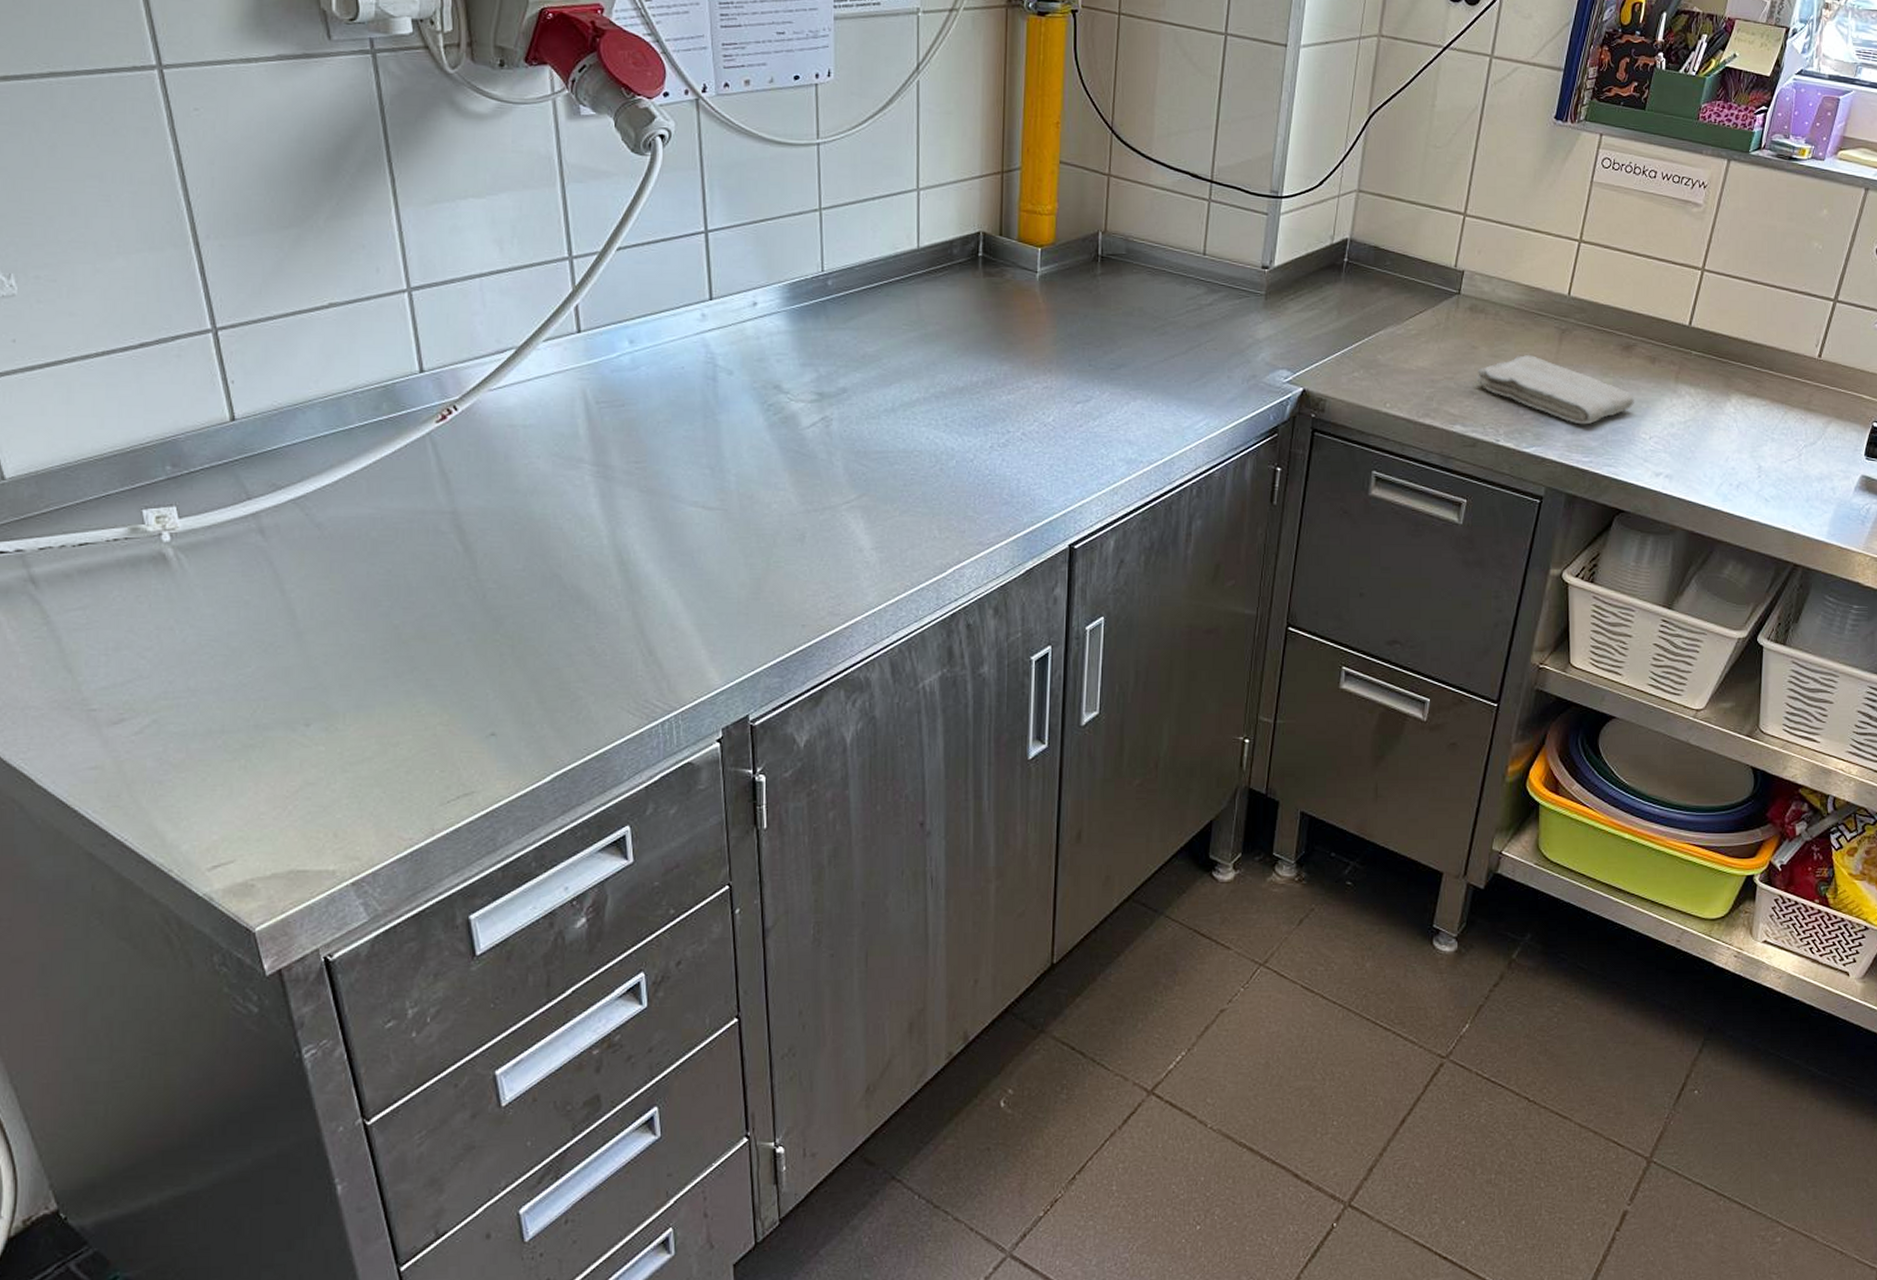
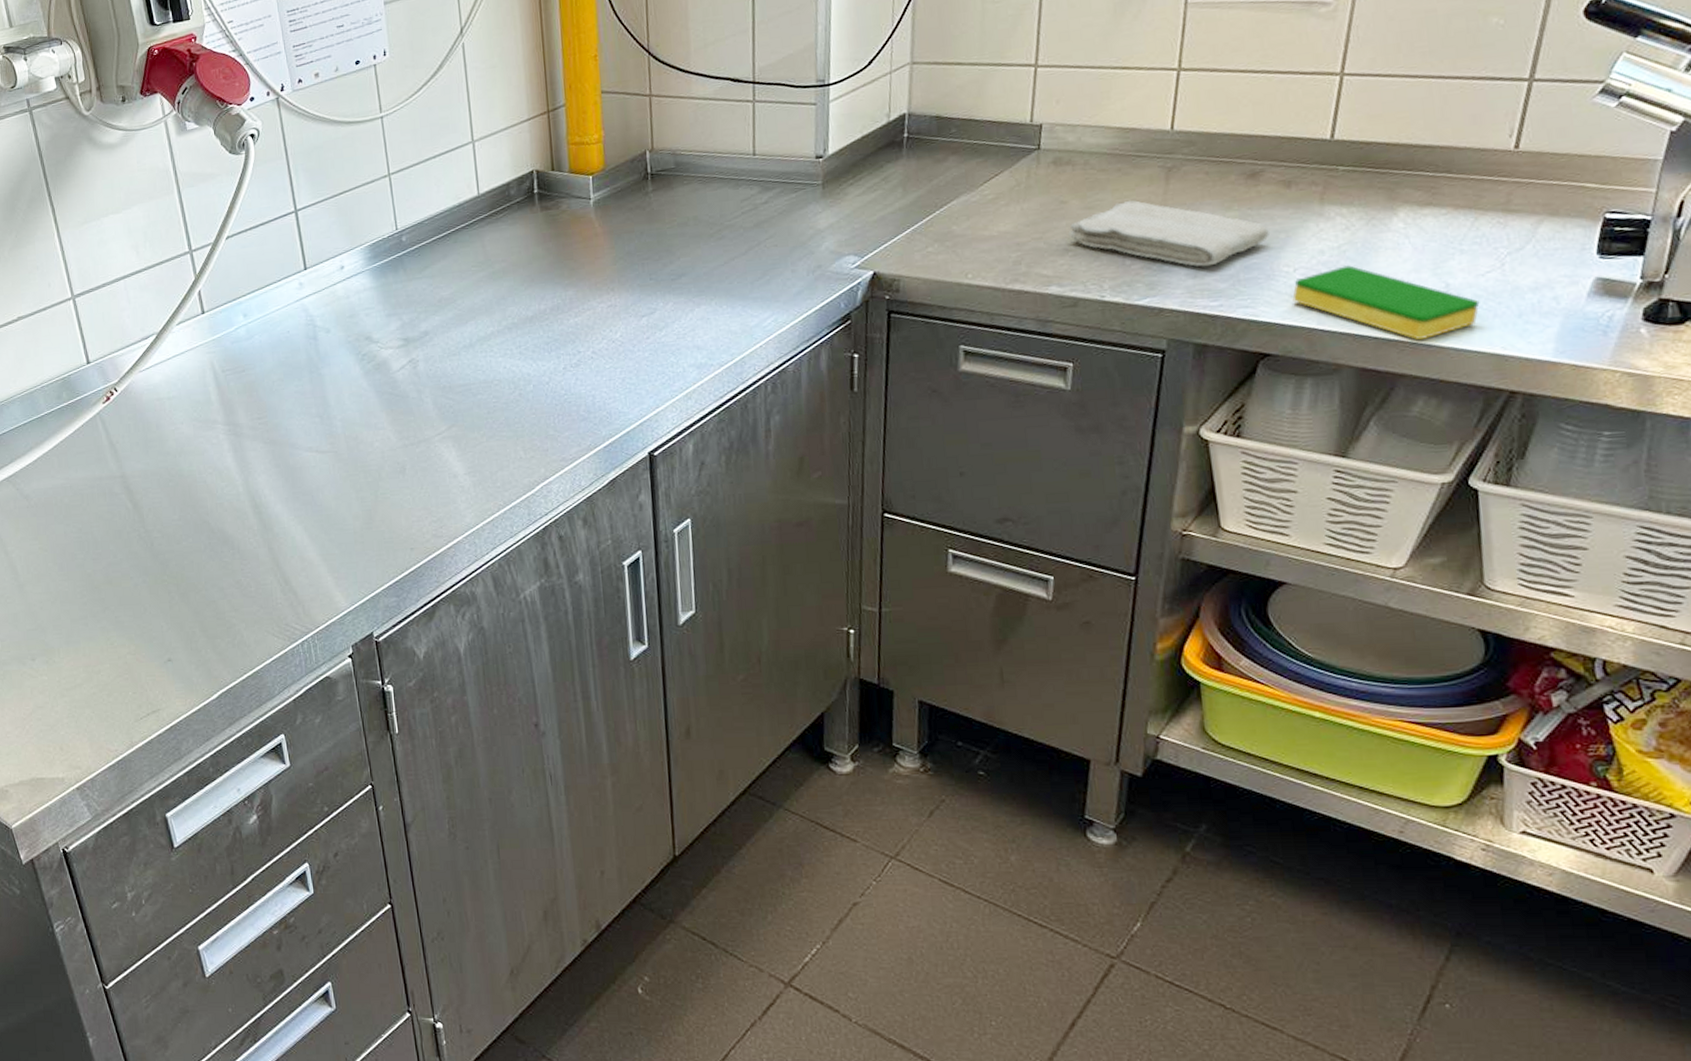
dish sponge: none [1646,439,1781,512] -> present [1292,265,1480,340]

